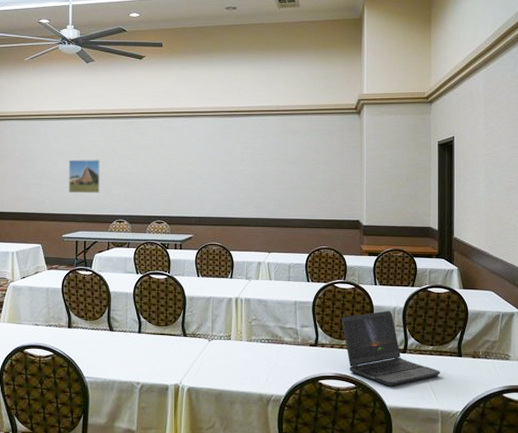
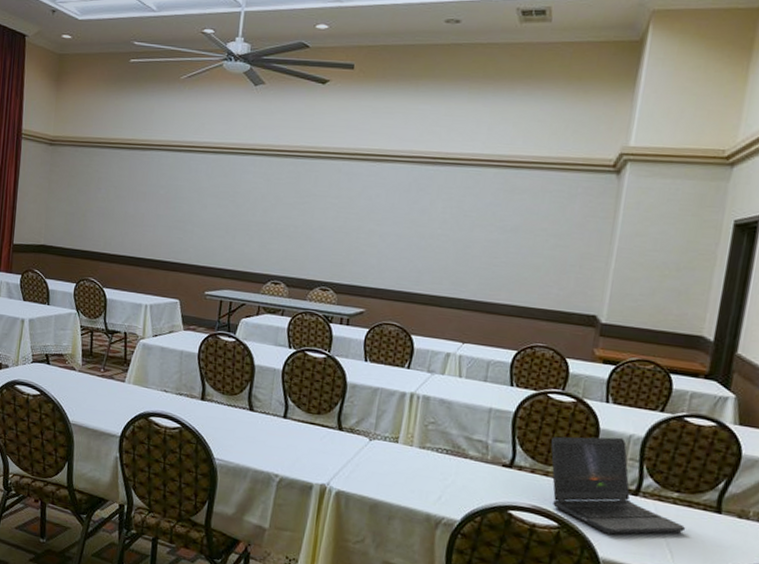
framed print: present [68,159,100,194] -> none [216,203,259,247]

